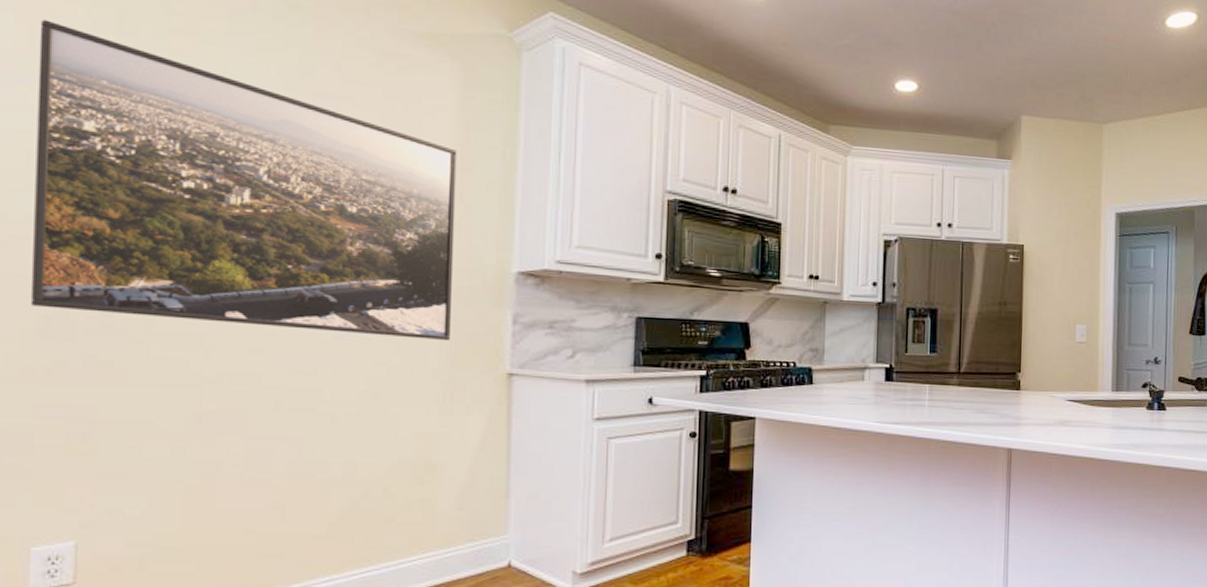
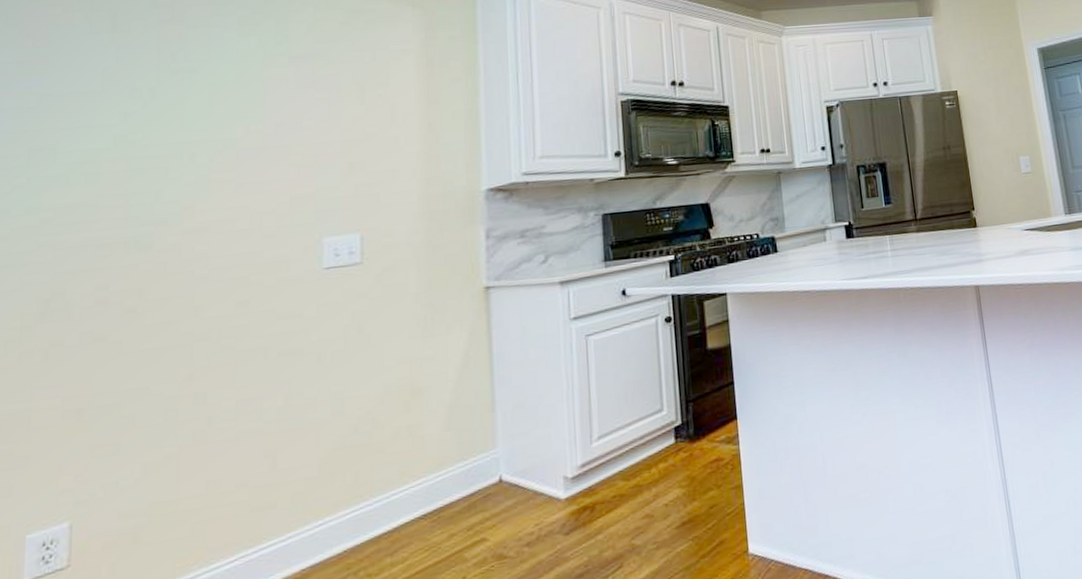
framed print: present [30,19,457,341] -> none [29,29,427,292]

